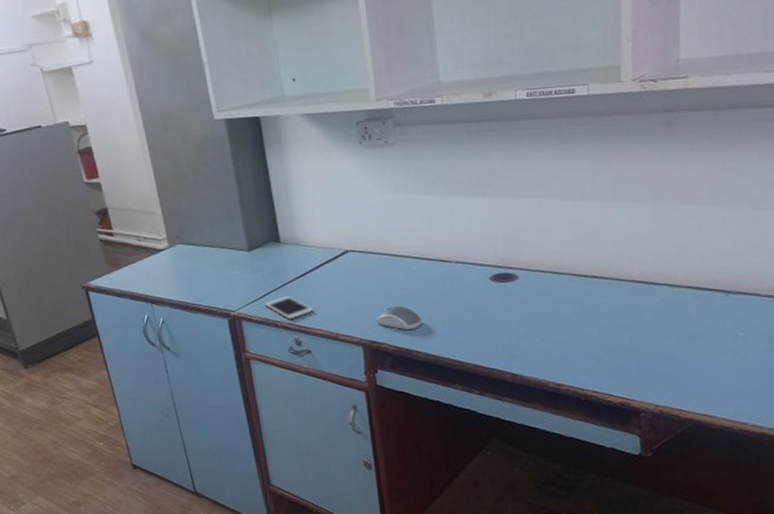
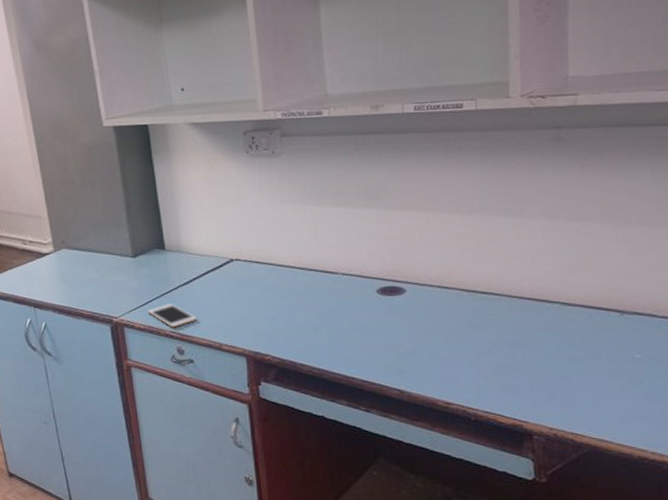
computer mouse: present [377,306,422,331] -> none [261,317,307,342]

